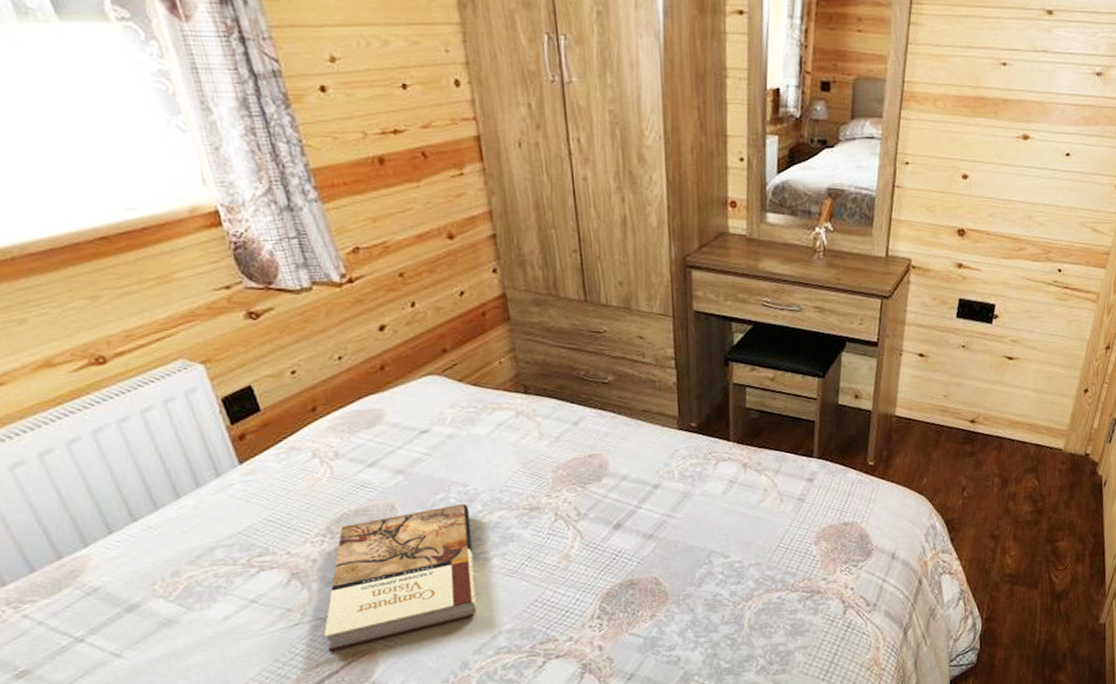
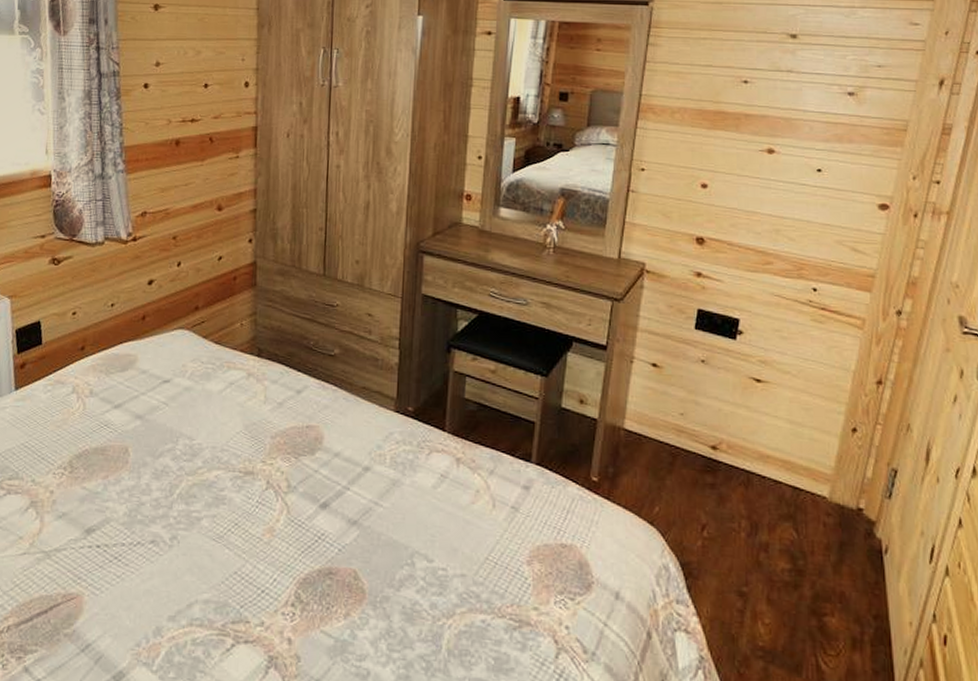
book: present [324,504,478,652] -> none [43,457,191,589]

